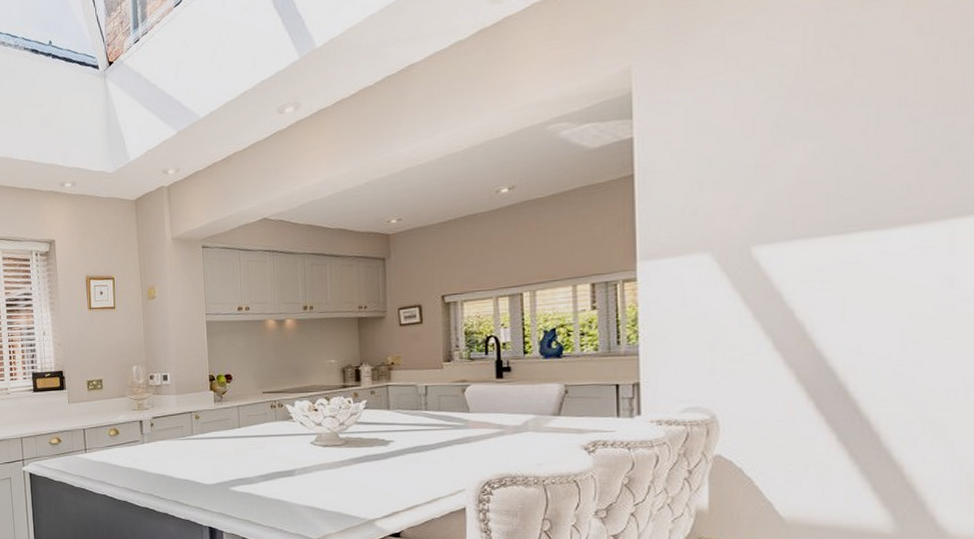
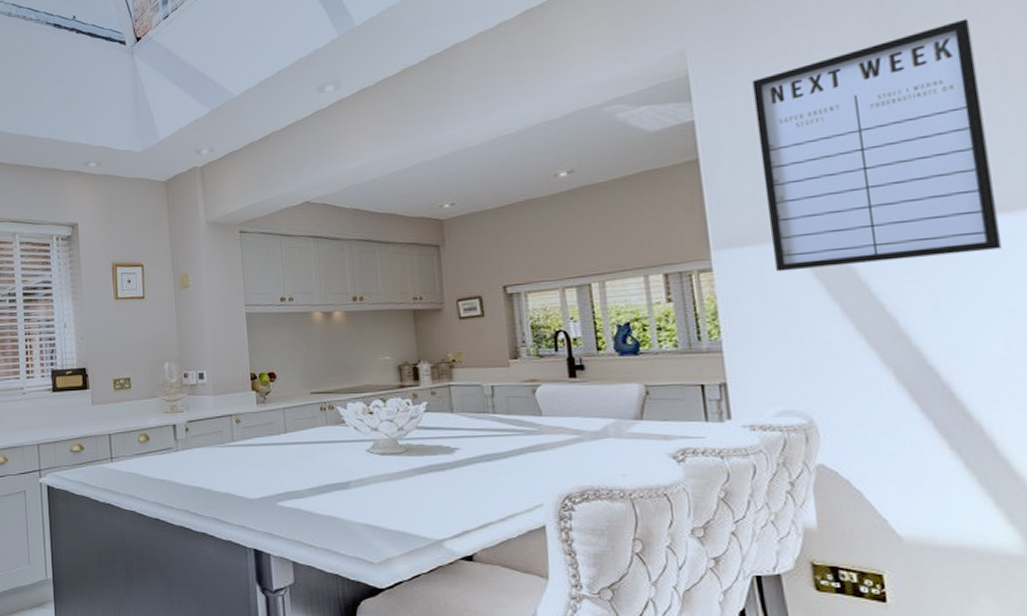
writing board: none [692,33,913,281] -> present [752,19,1003,272]

